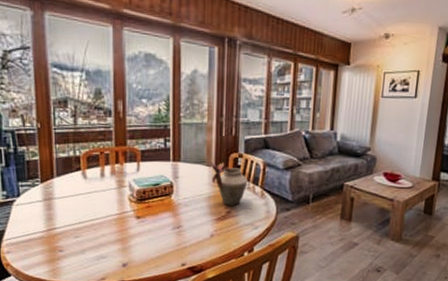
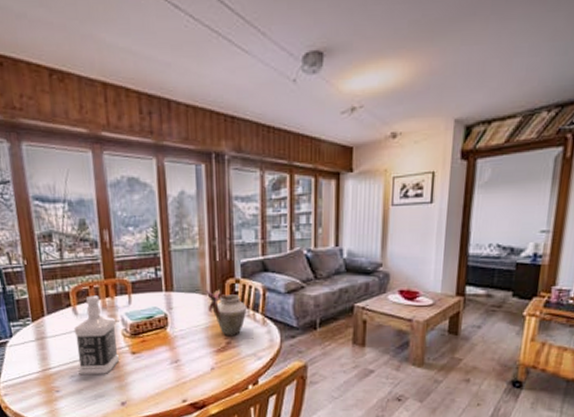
bottle: none [81,161,125,237] -> present [73,295,120,376]

